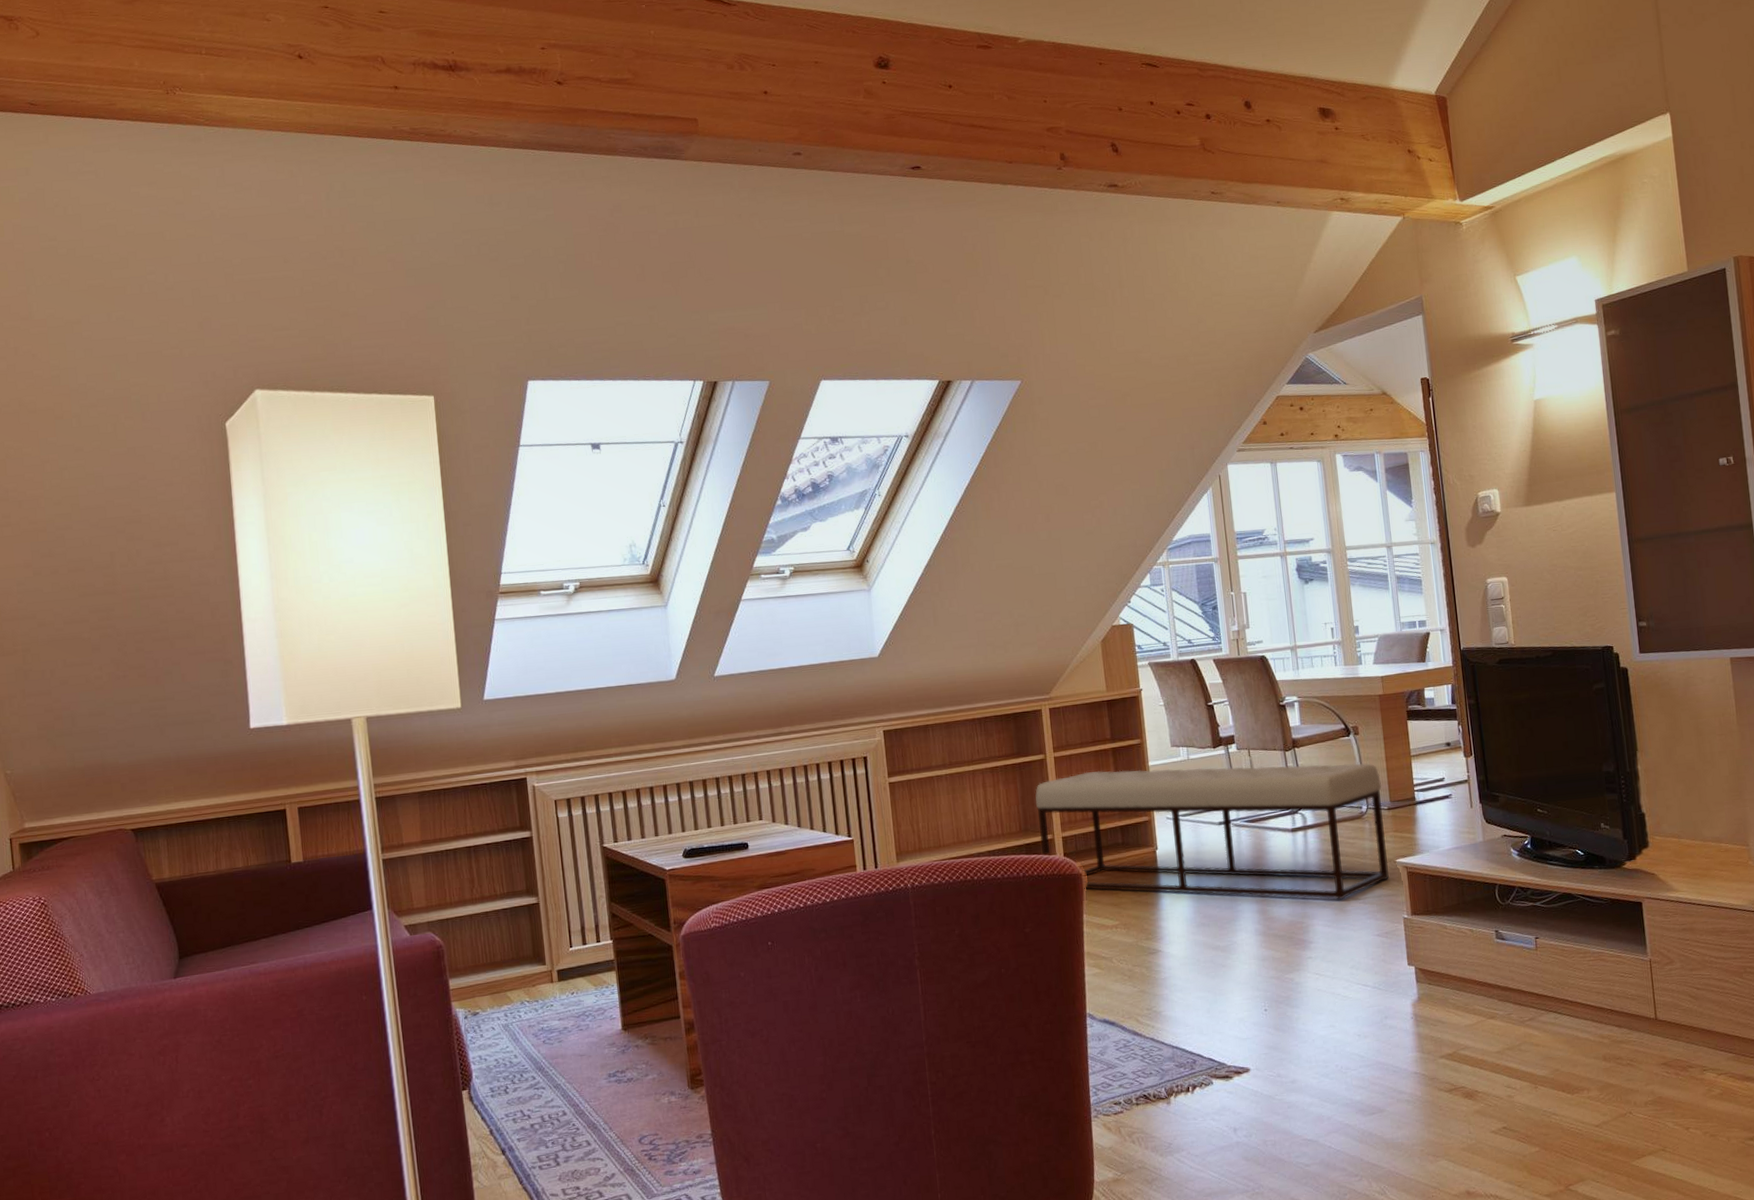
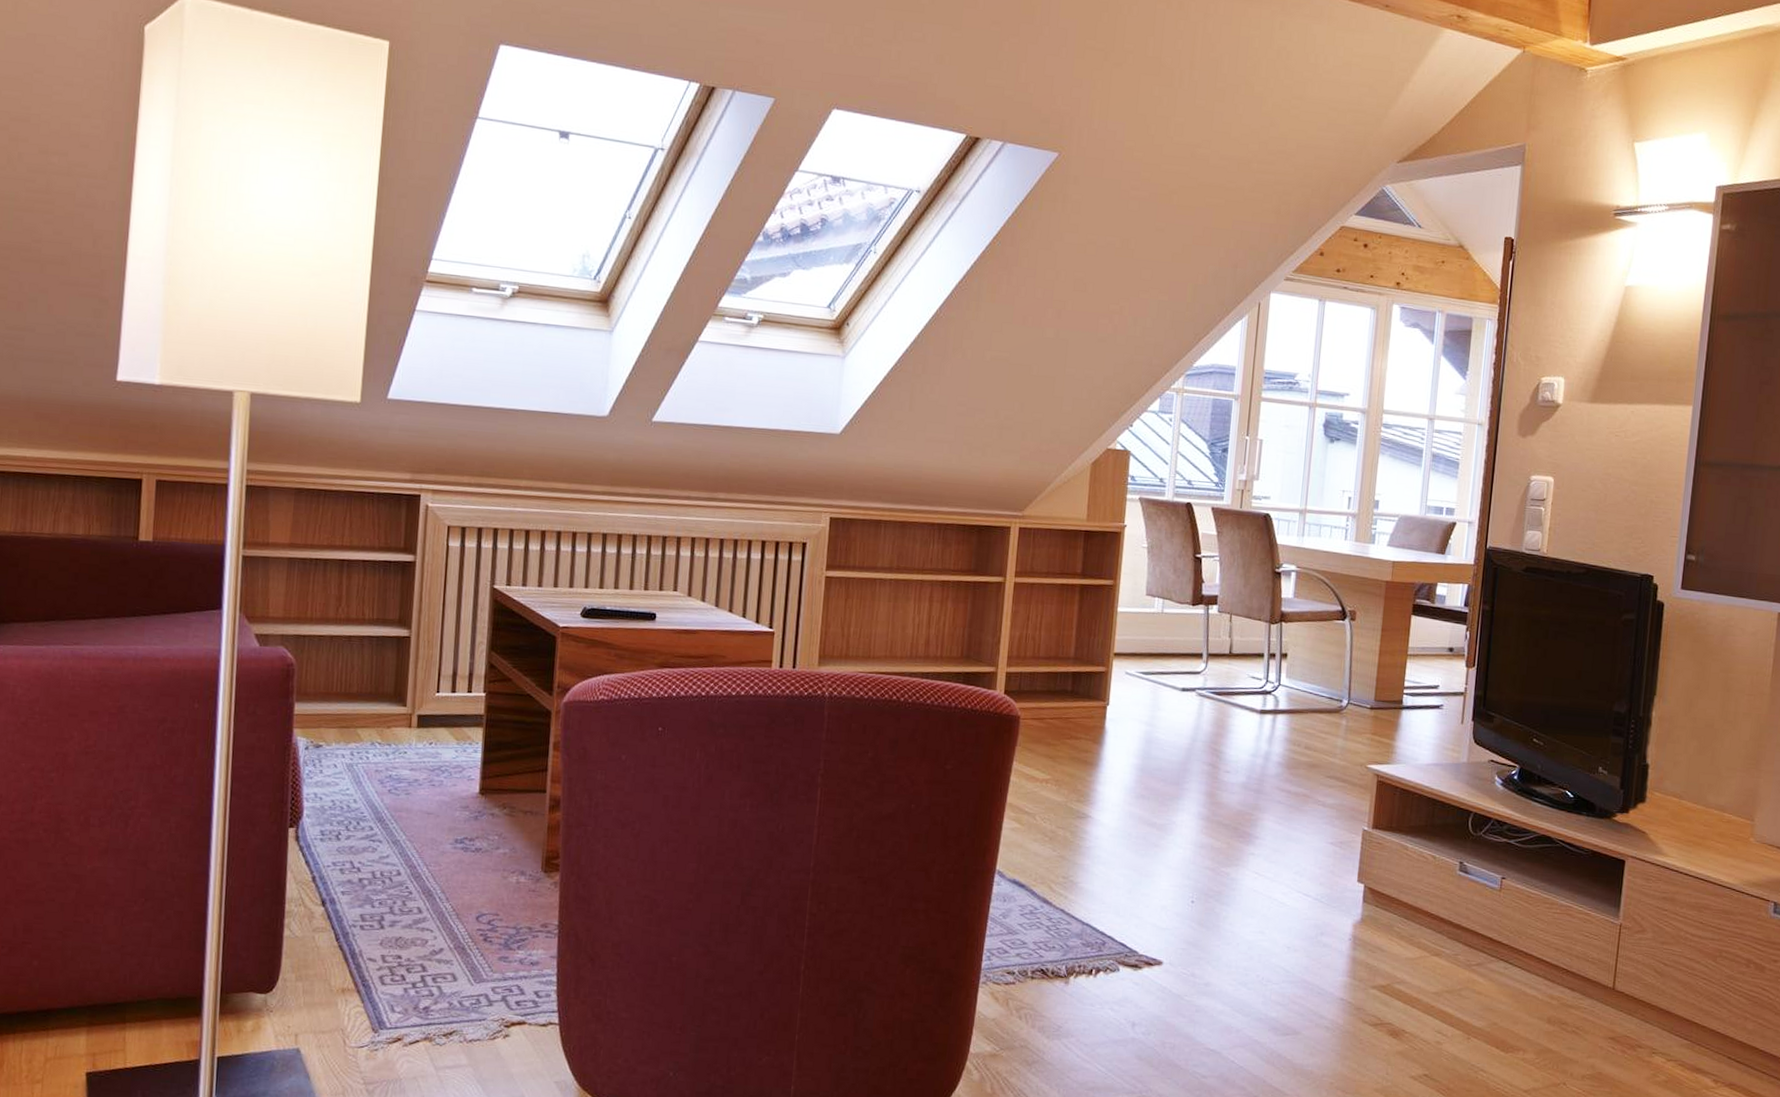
bench: present [1035,763,1389,899] -> none [981,605,1370,797]

